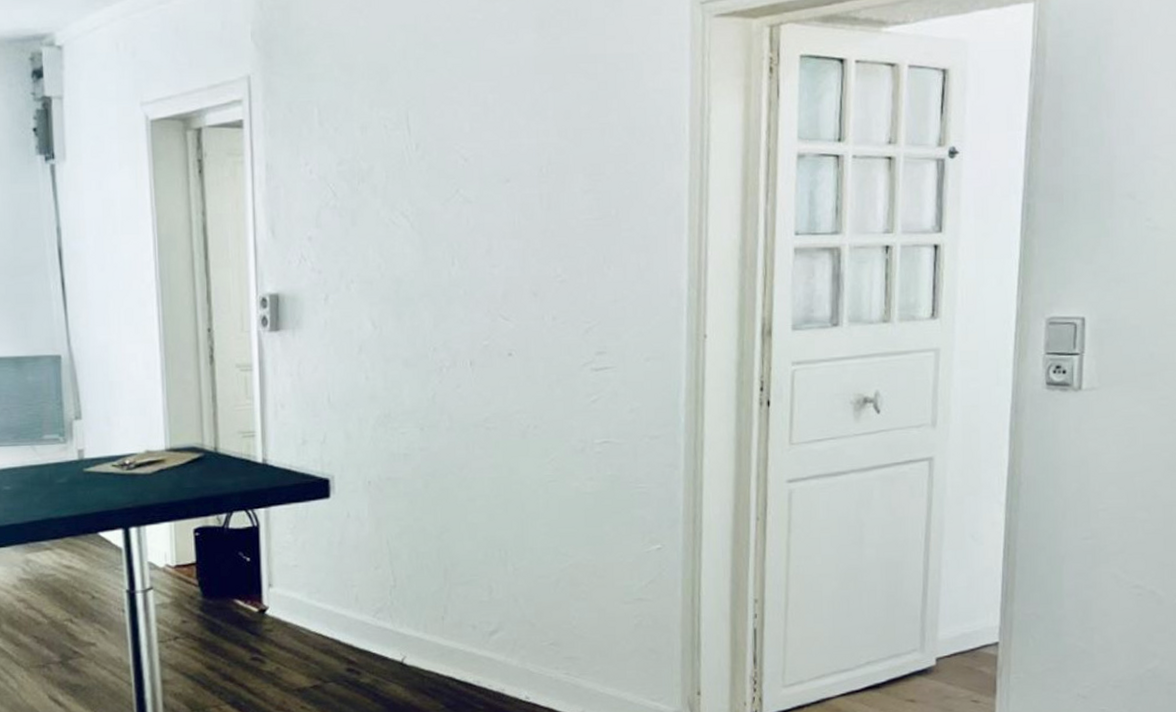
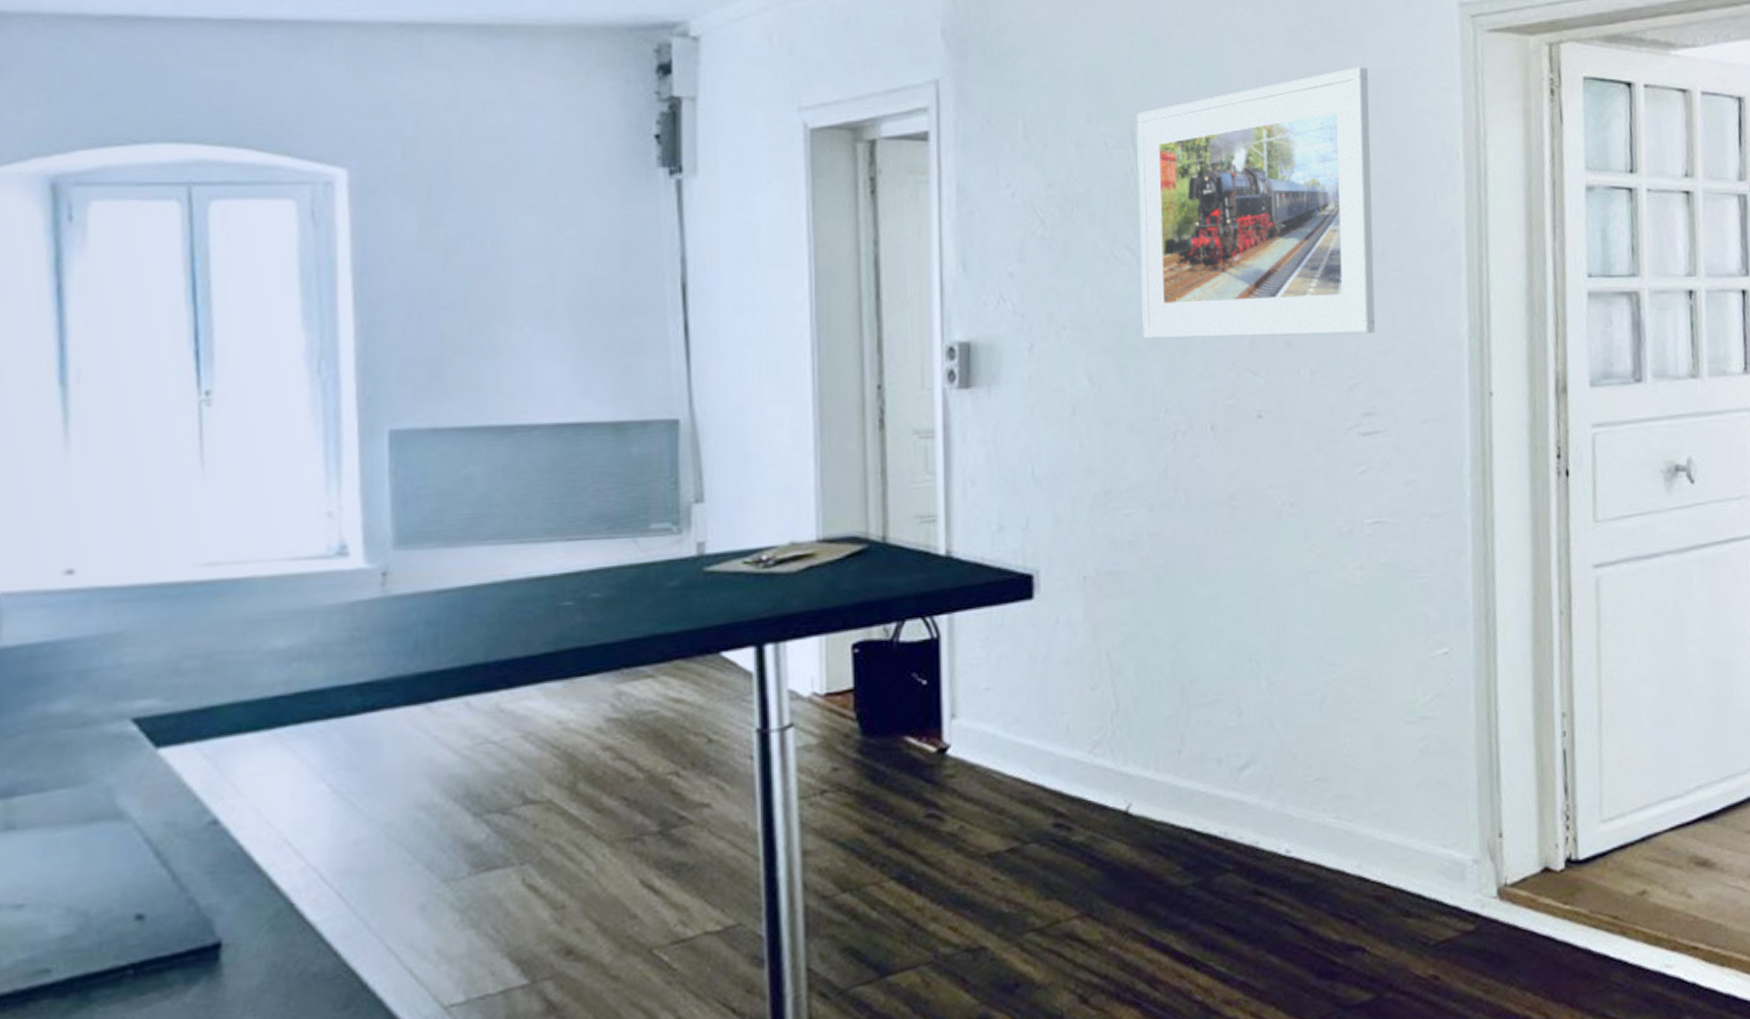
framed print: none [410,52,609,290] -> present [1136,67,1375,339]

